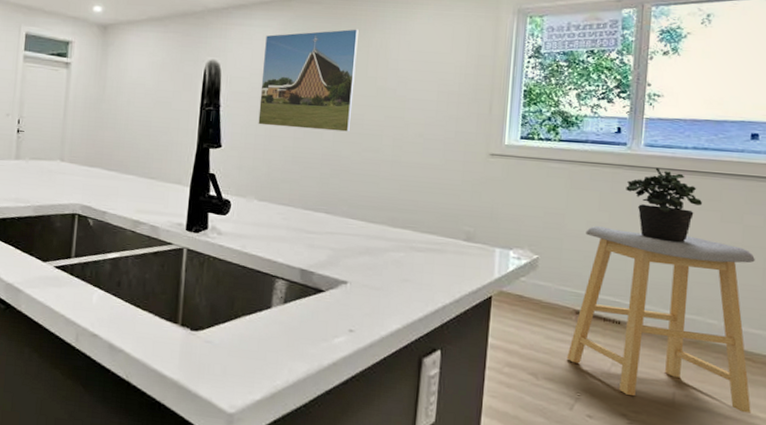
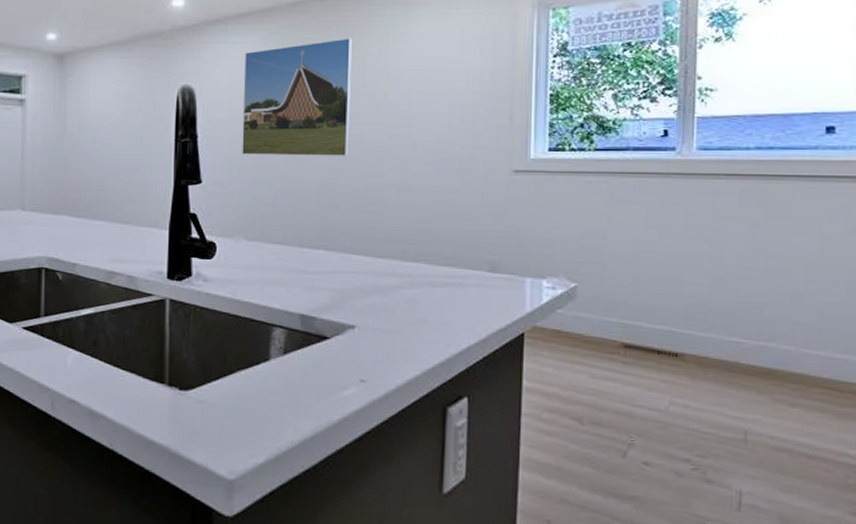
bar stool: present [566,226,755,413] -> none [616,246,839,451]
potted plant: present [626,167,702,242] -> none [677,174,769,258]

